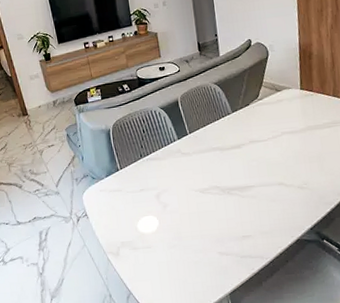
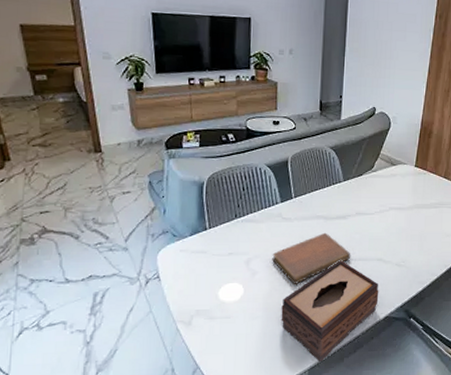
notebook: none [178,163,252,215] -> present [272,232,351,285]
tissue box: none [194,187,287,287] -> present [281,260,379,363]

